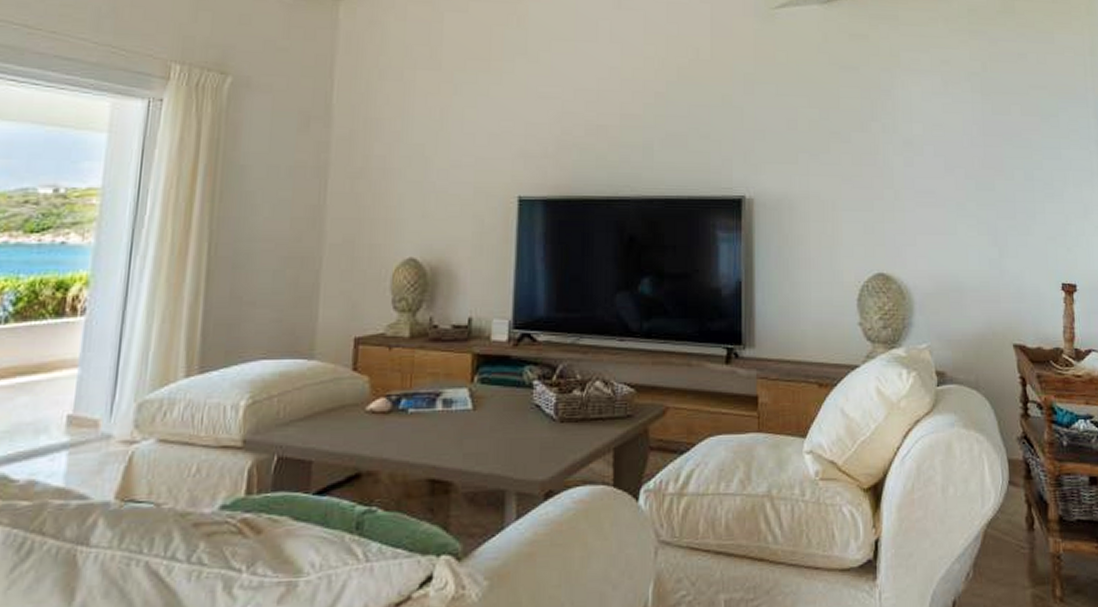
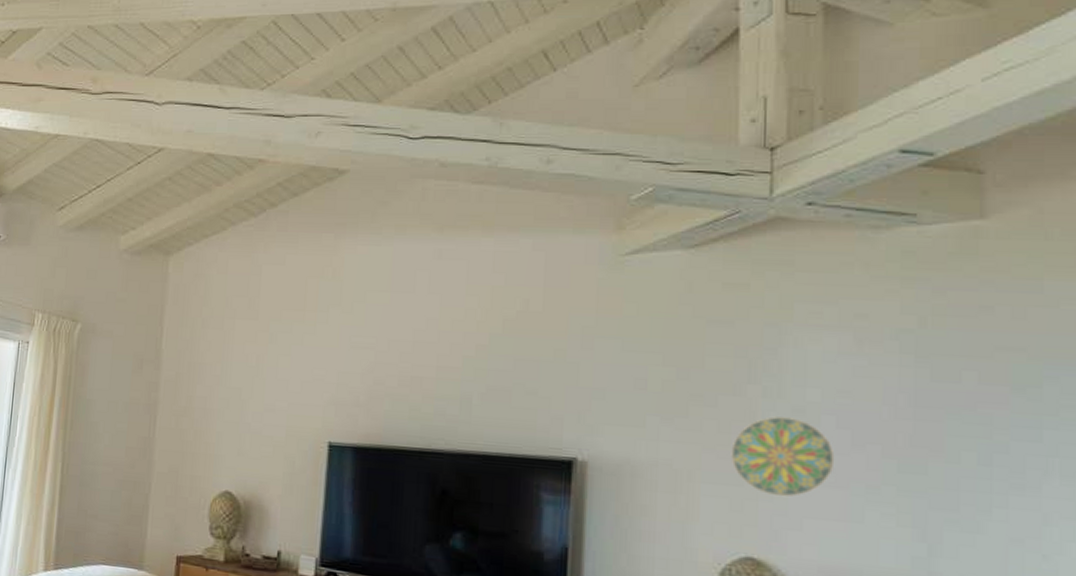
decorative plate: none [862,149,935,218] -> present [731,416,835,497]

